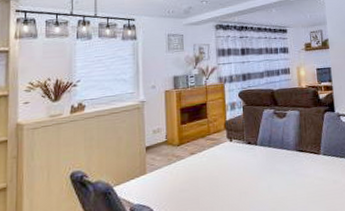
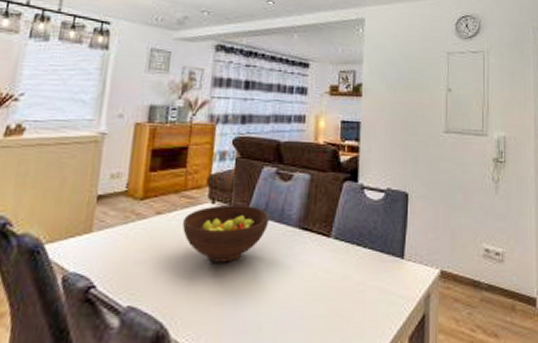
fruit bowl: none [211,139,274,184] -> present [183,205,269,263]

